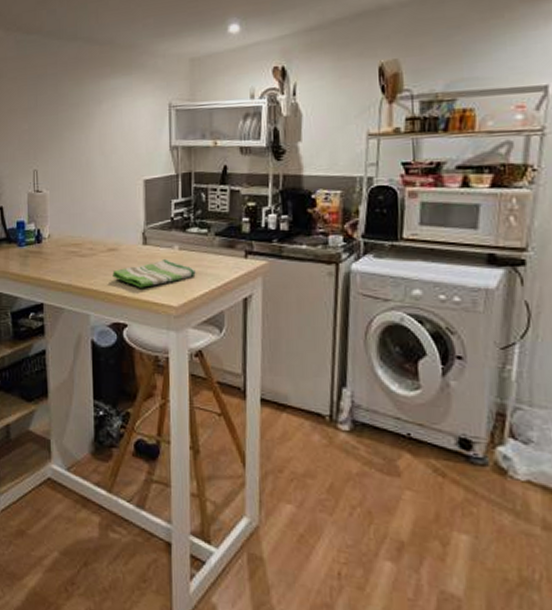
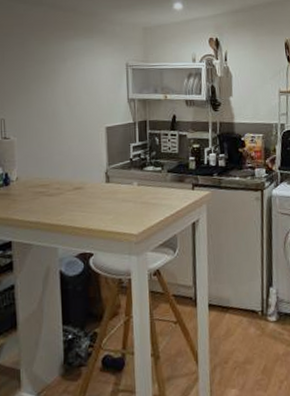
dish towel: present [112,258,196,288] -> none [79,193,152,221]

